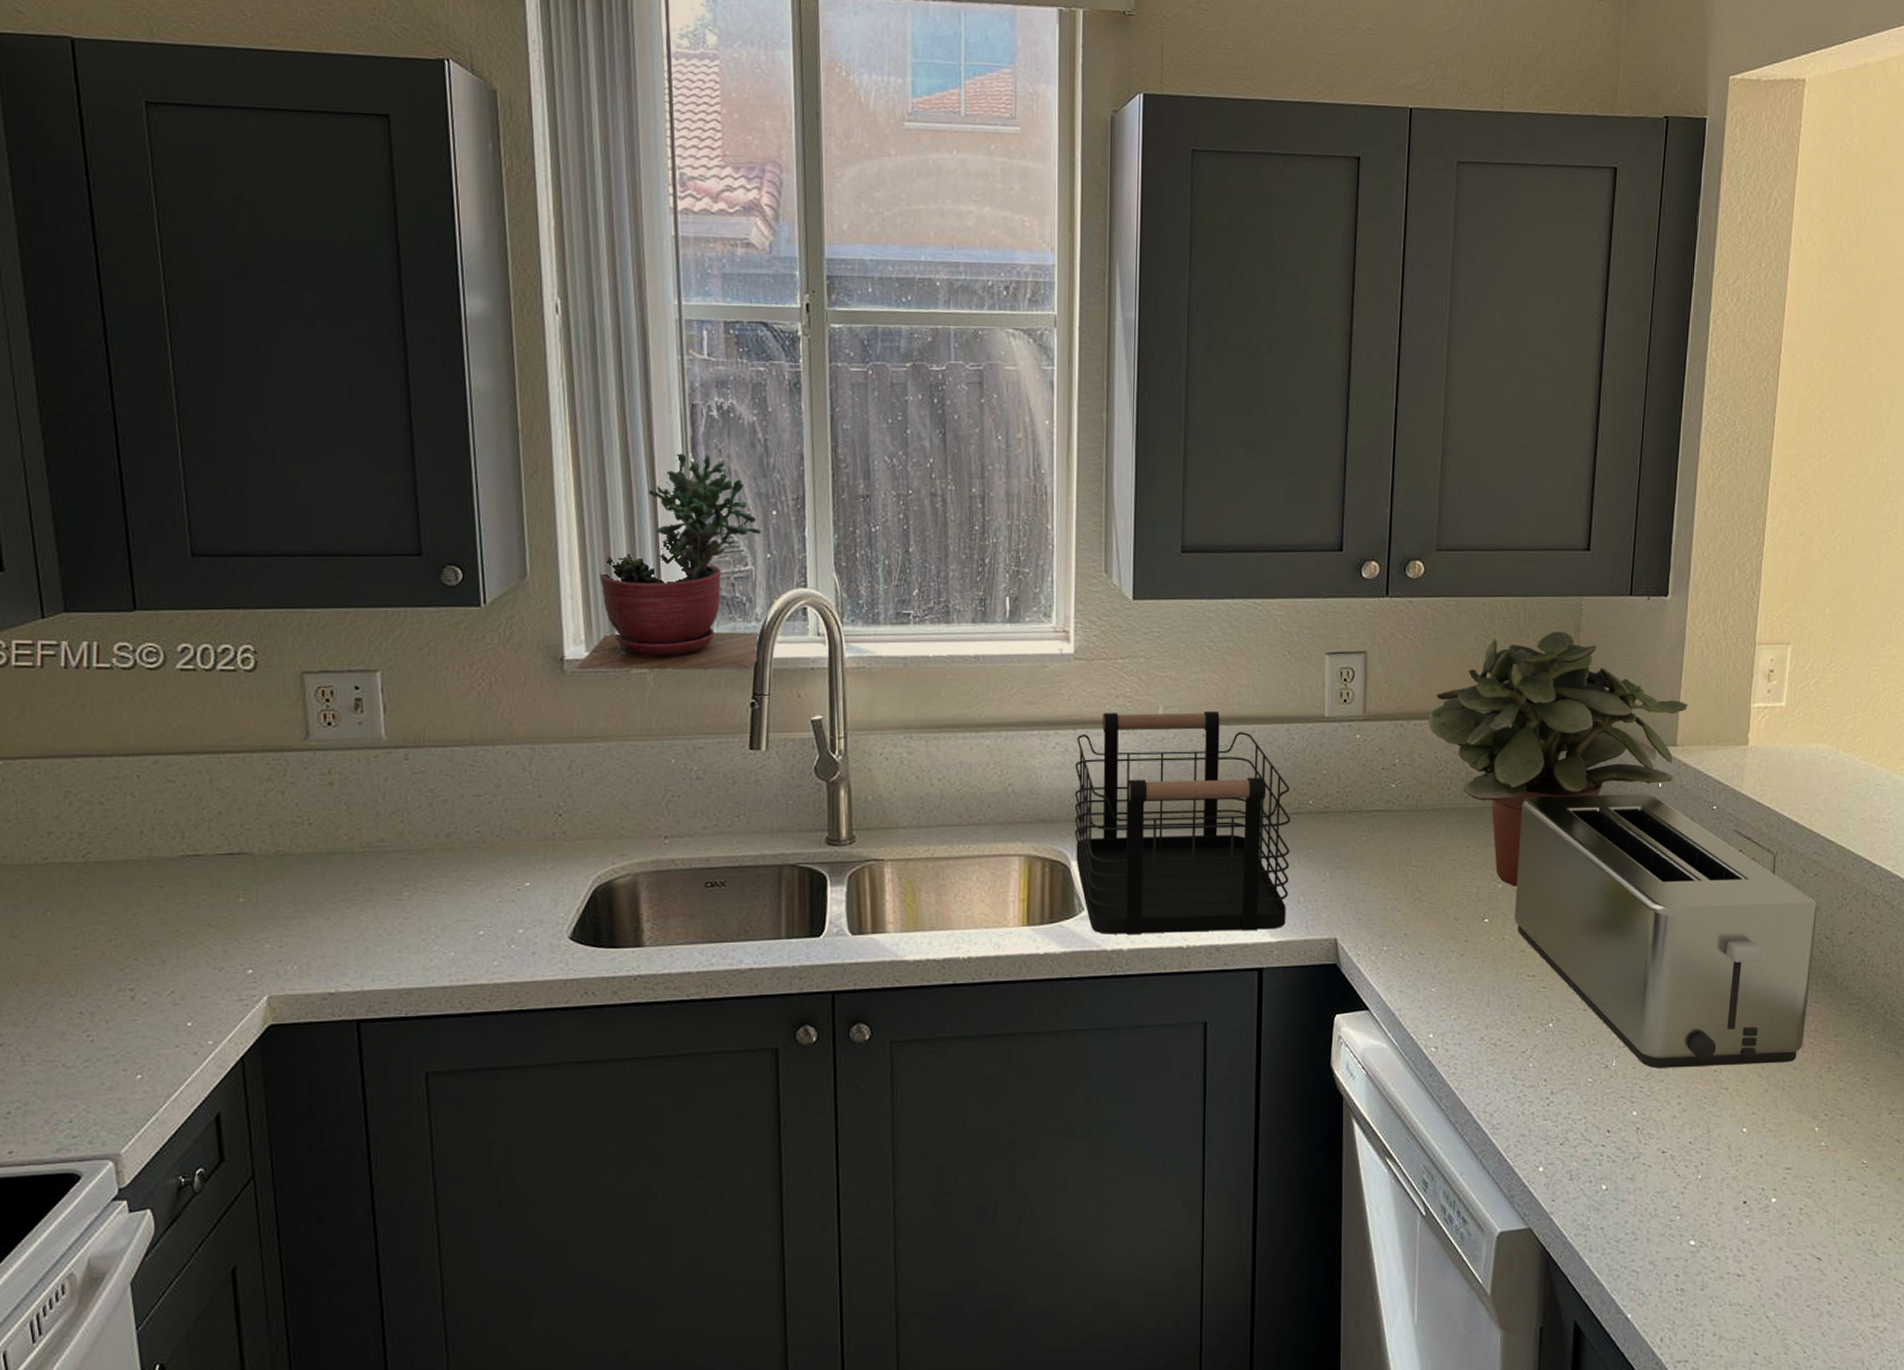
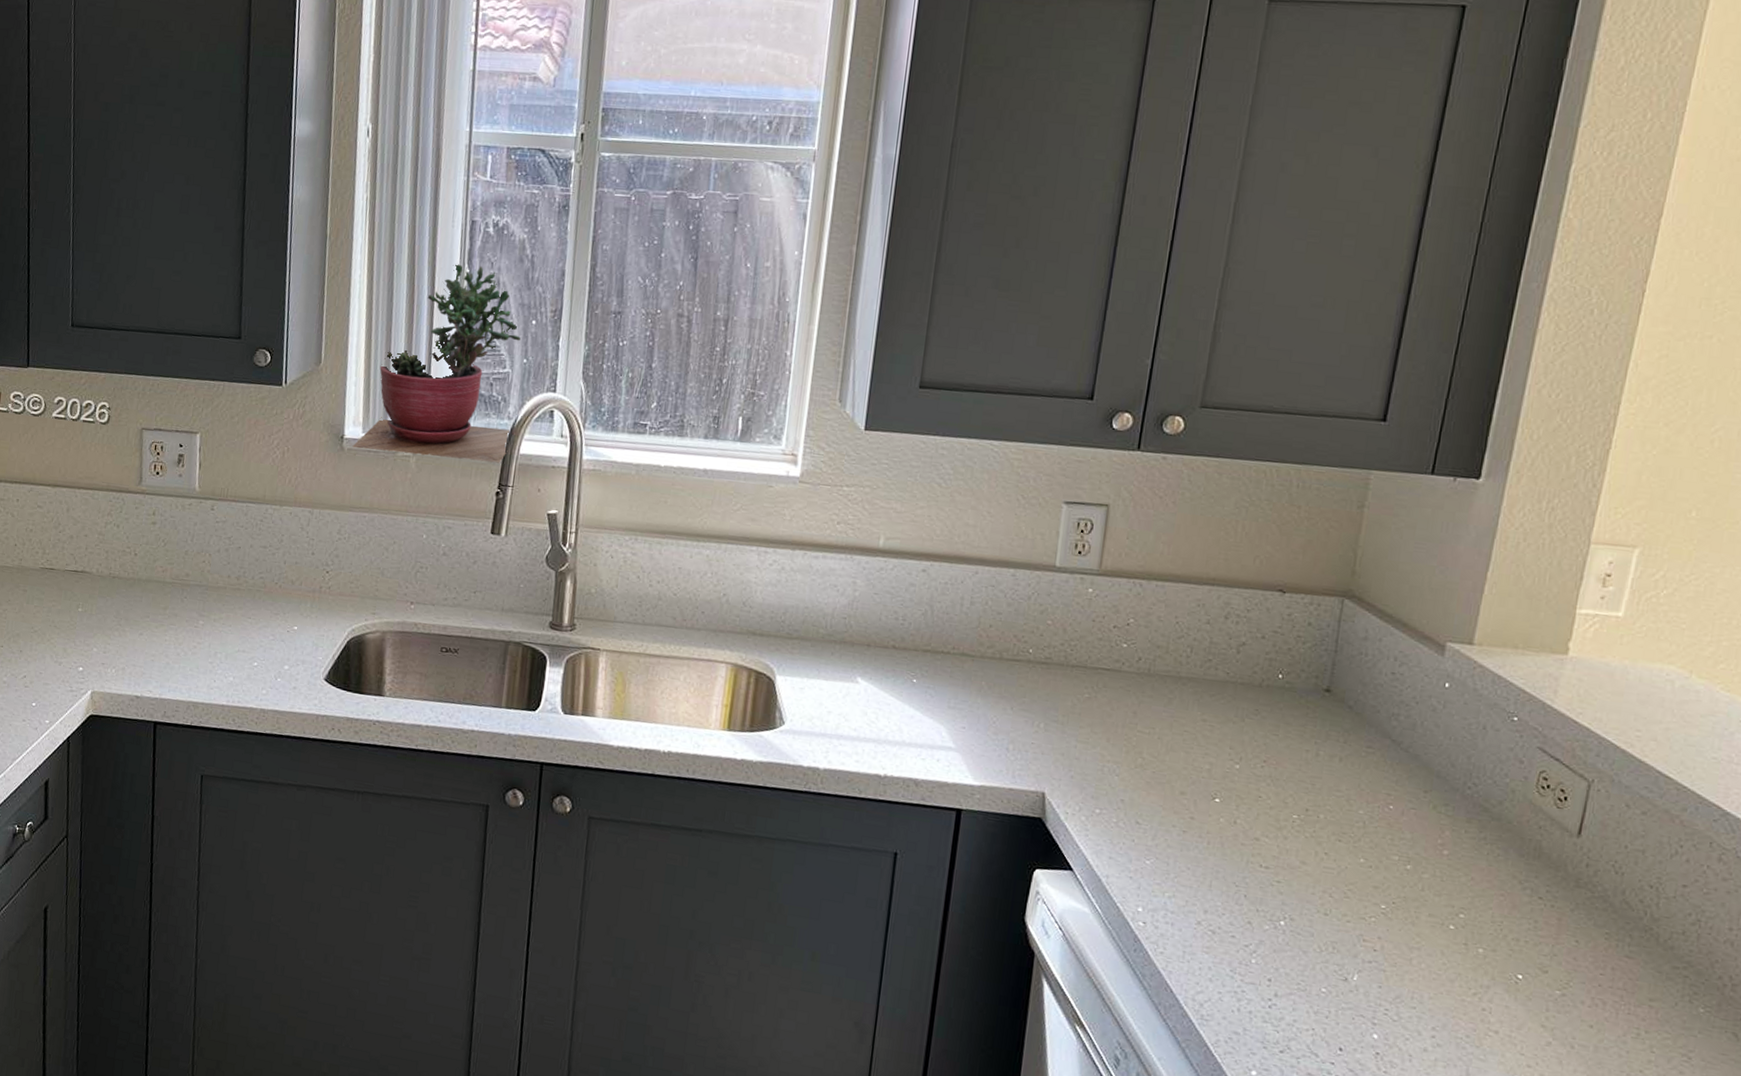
dish rack: present [1074,711,1291,934] -> none [781,536,1010,773]
potted plant: present [1428,631,1688,886] -> none [1171,504,1493,770]
toaster: present [1514,794,1818,1068] -> none [1250,677,1643,1019]

